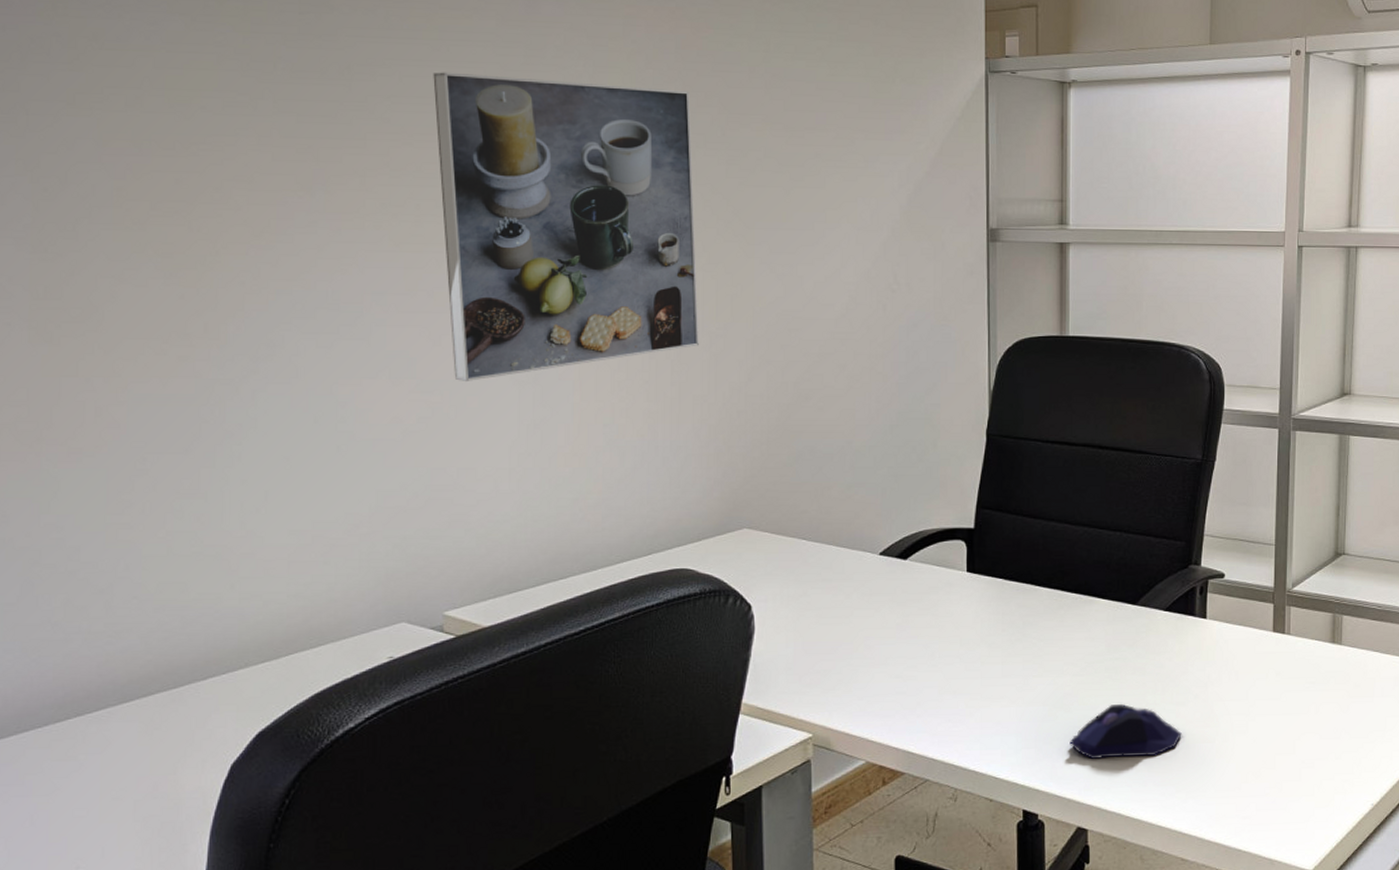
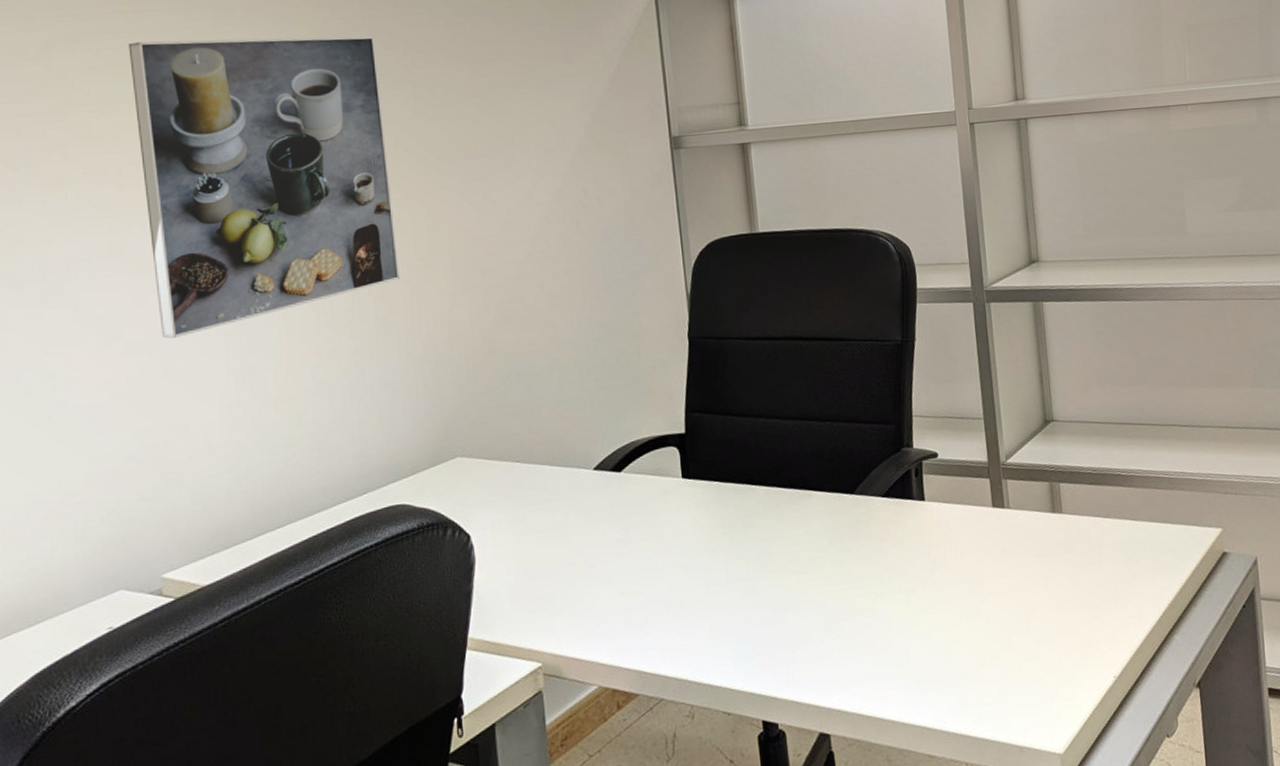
computer mouse: present [1070,703,1182,760] -> none [802,597,914,659]

